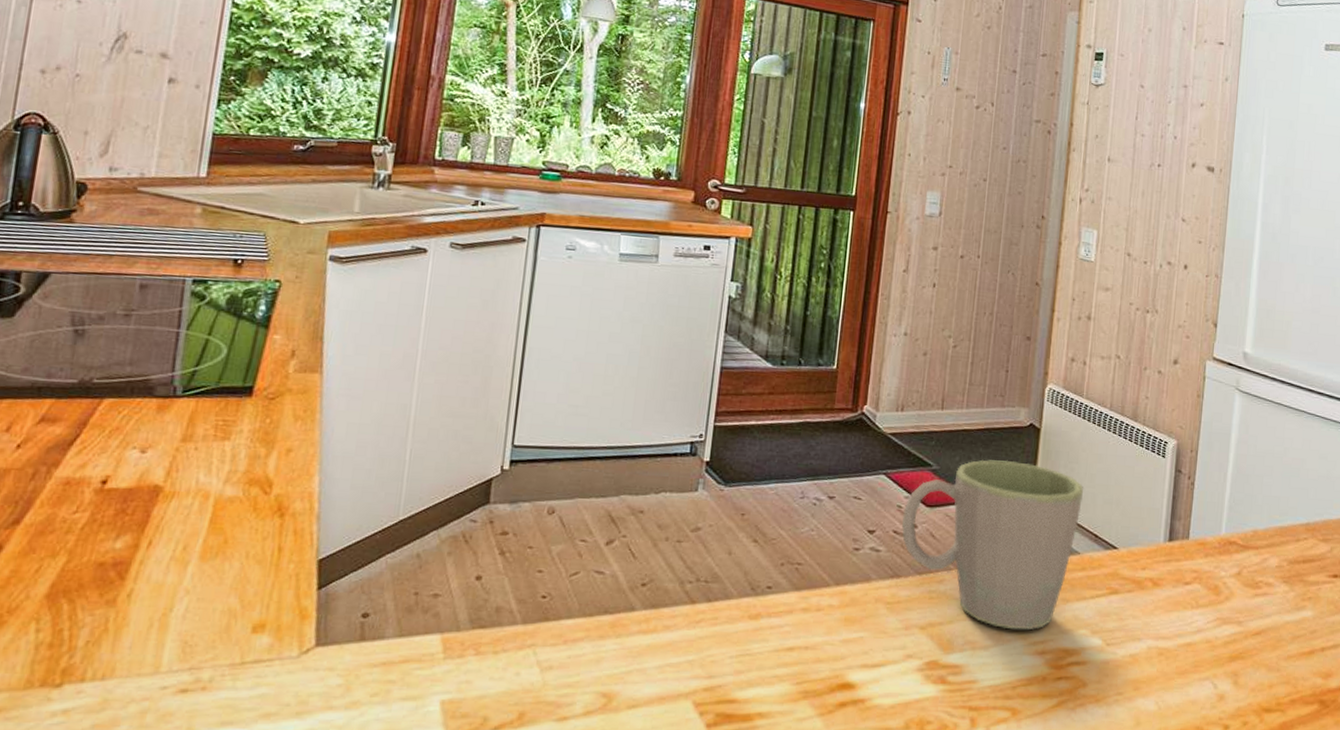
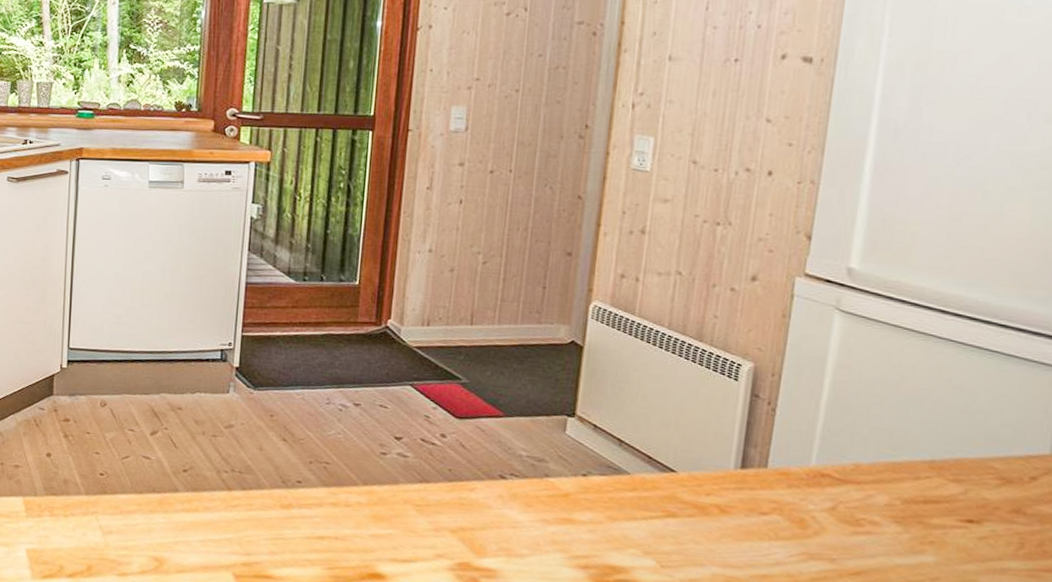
mug: present [902,459,1084,631] -> none [430,375,636,544]

